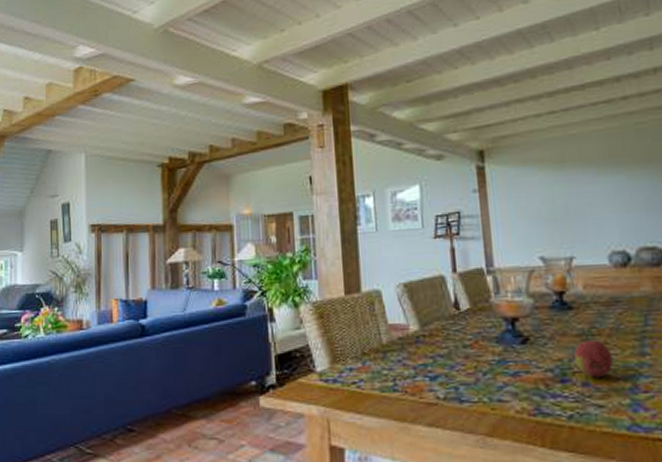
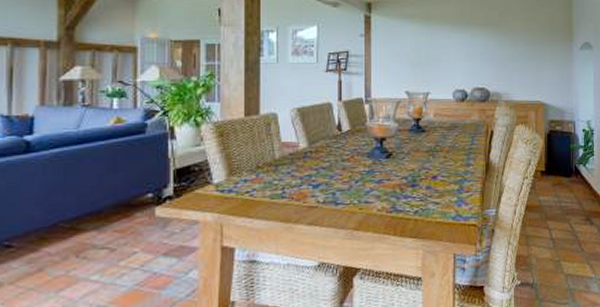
fruit: present [574,340,614,378] -> none [423,155,449,183]

